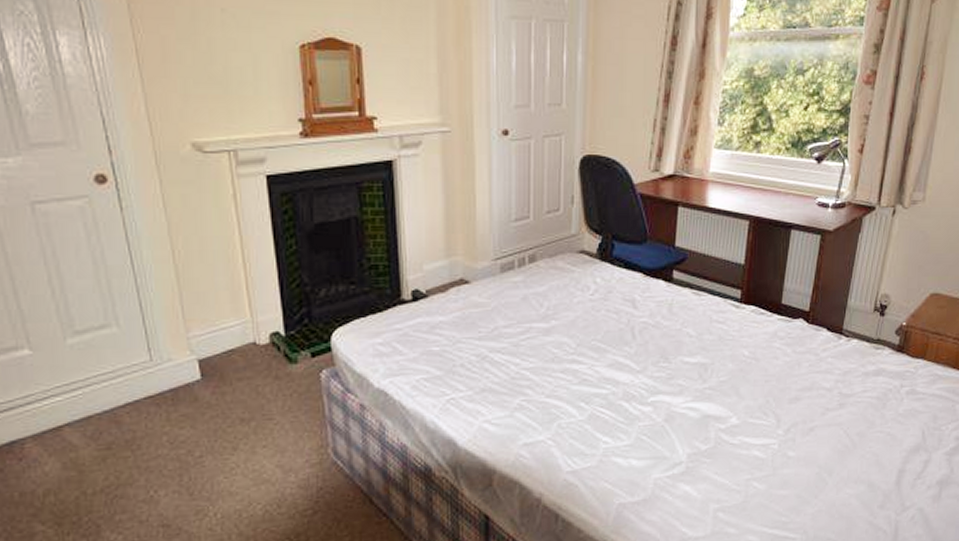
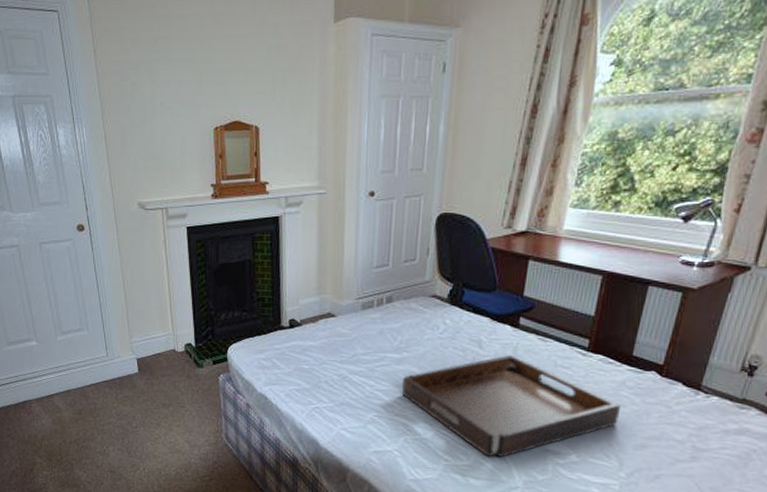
serving tray: none [553,312,775,432] -> present [402,354,622,458]

